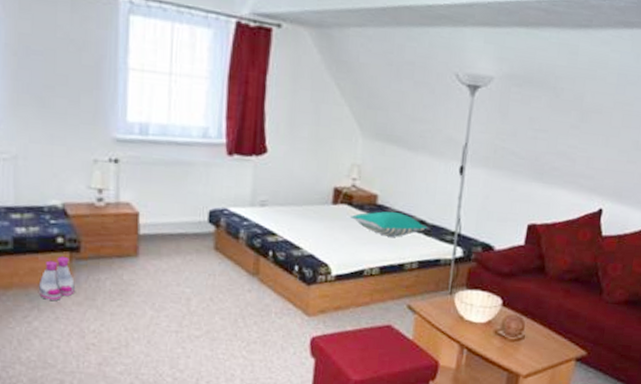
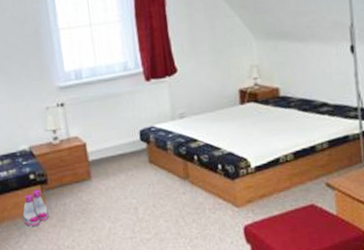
pillow: present [351,211,428,237] -> none [258,99,331,124]

